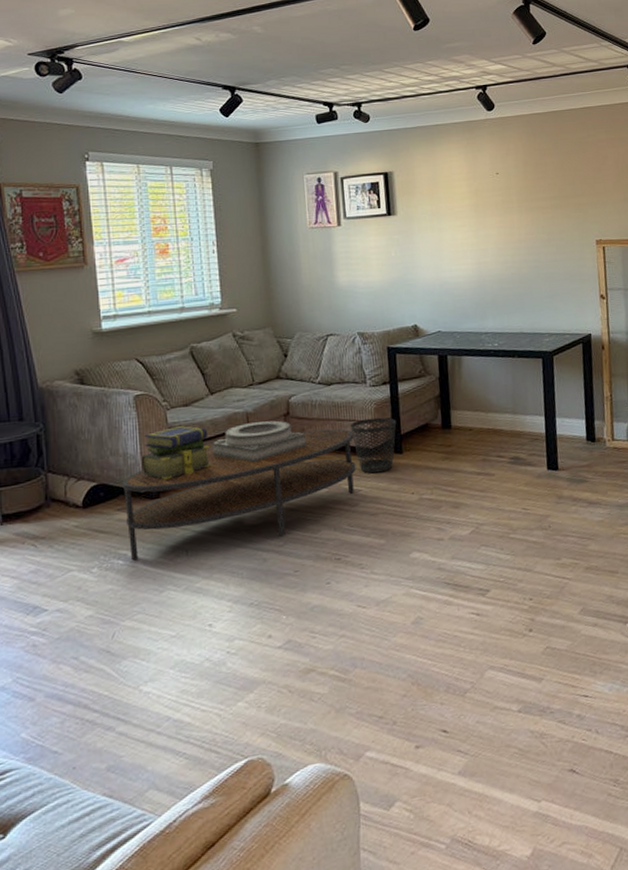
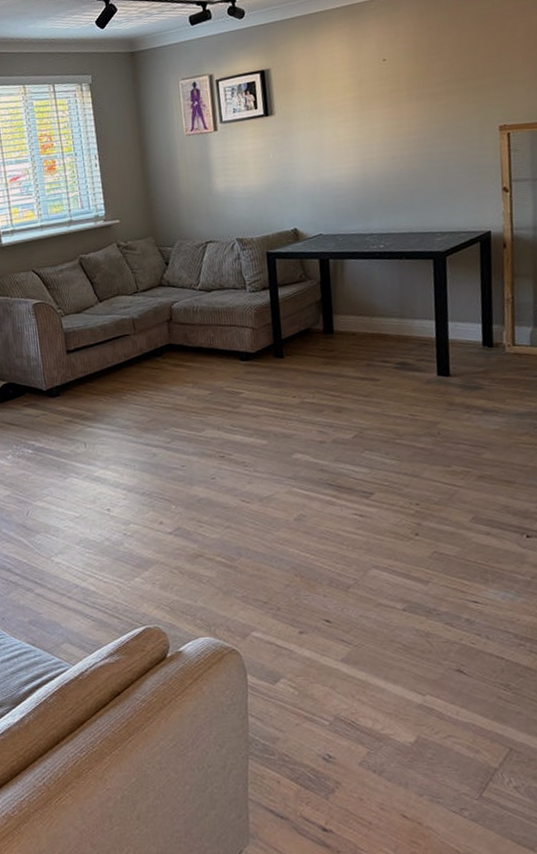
coffee table: present [122,428,356,561] -> none [27,333,238,450]
stack of books: present [141,426,212,480] -> none [42,331,103,380]
decorative bowl: present [212,420,306,463] -> none [102,326,189,366]
wastebasket: present [350,417,397,474] -> none [230,322,277,377]

